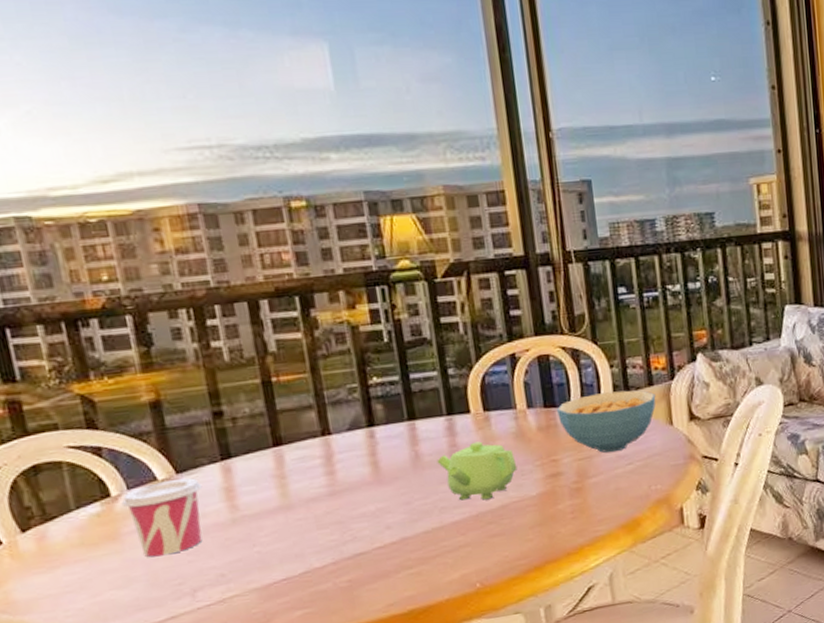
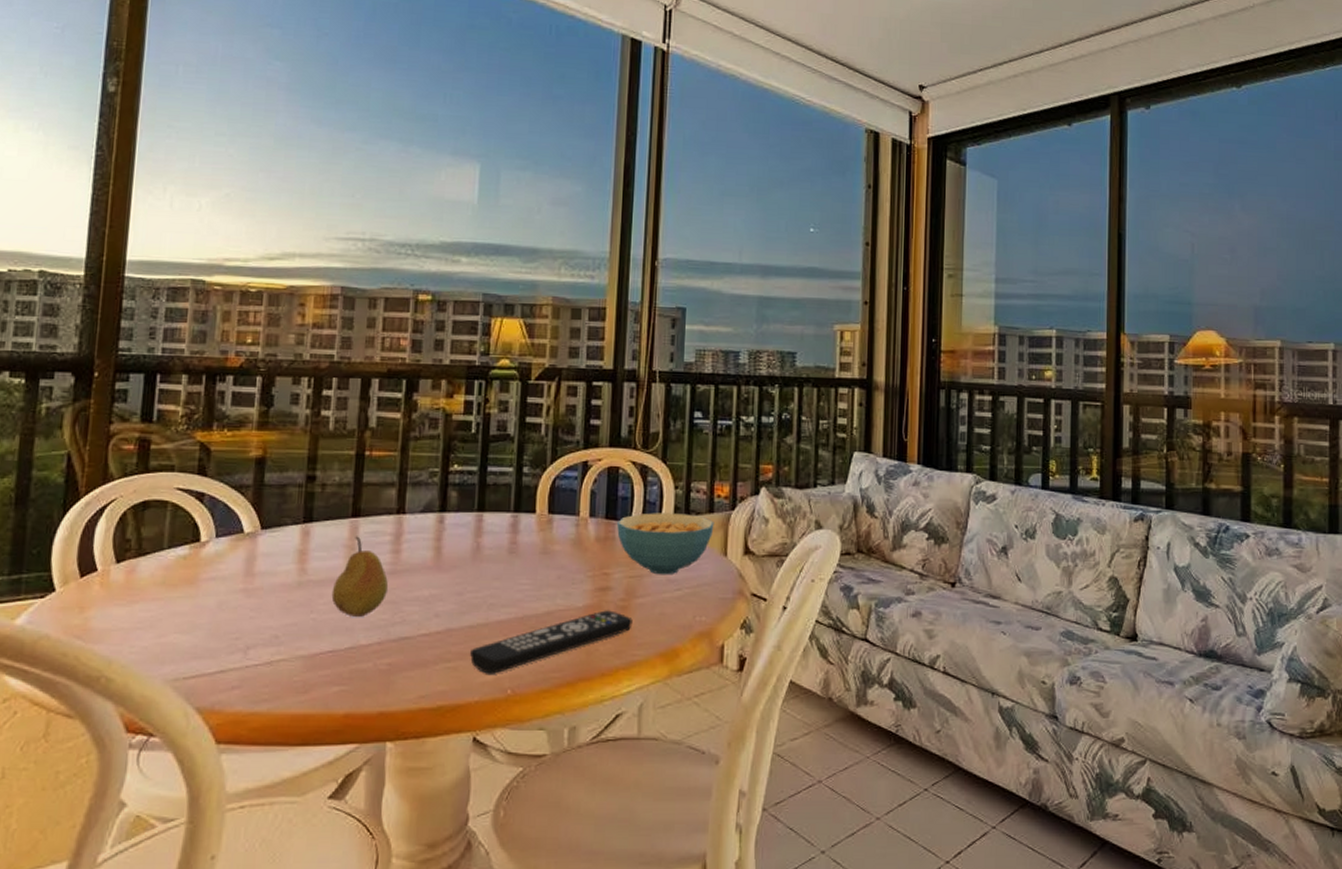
cup: present [121,478,203,557] -> none [207,535,281,608]
fruit: none [270,464,331,544] -> present [331,536,389,617]
remote control: none [431,494,590,573] -> present [470,610,633,674]
teapot: present [436,441,518,501] -> none [495,543,570,603]

